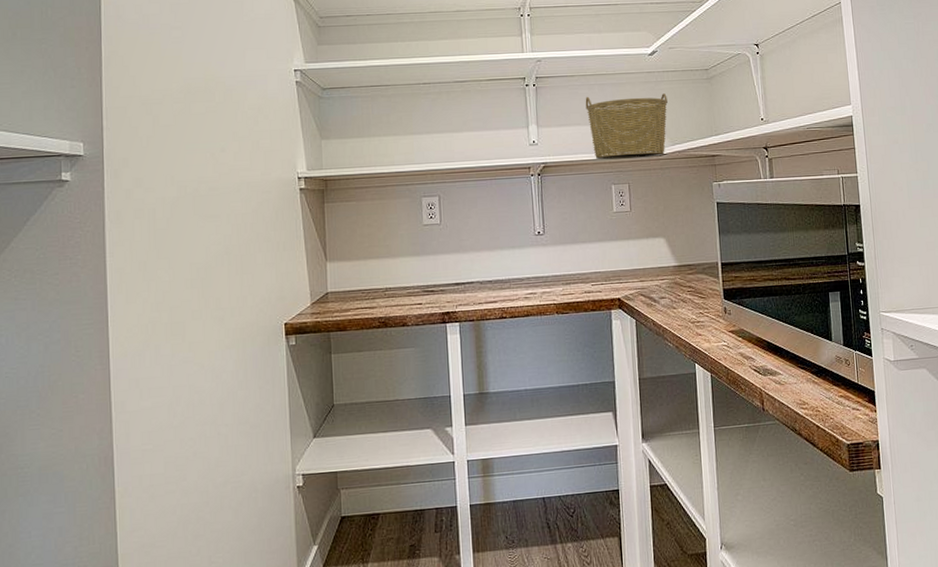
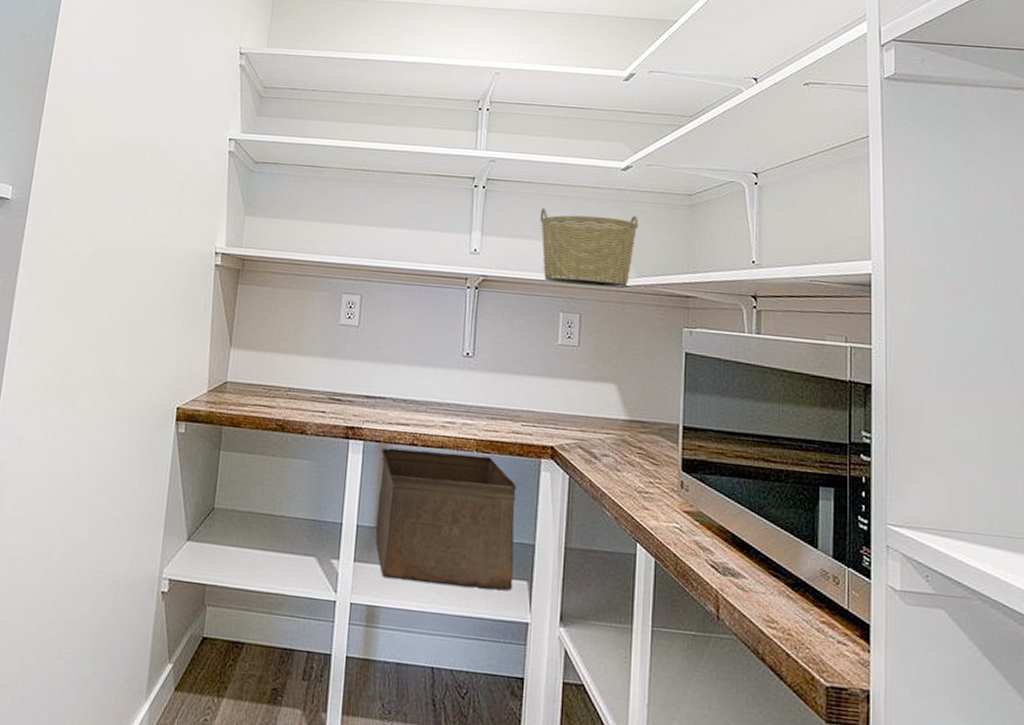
storage bin: none [476,316,601,433] -> present [375,448,517,591]

